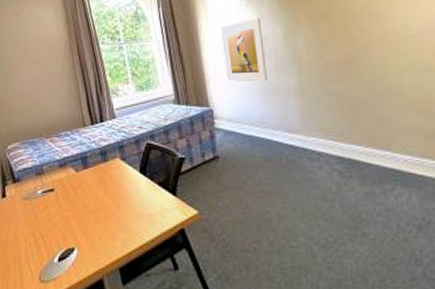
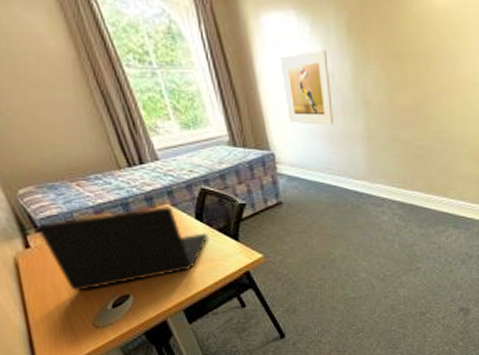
laptop: none [14,160,149,242] -> present [37,206,208,291]

